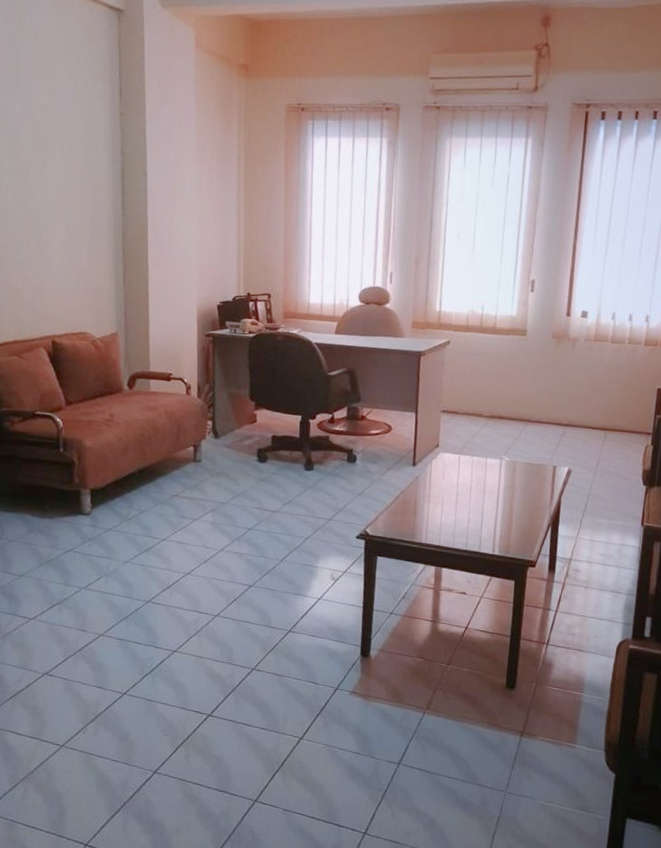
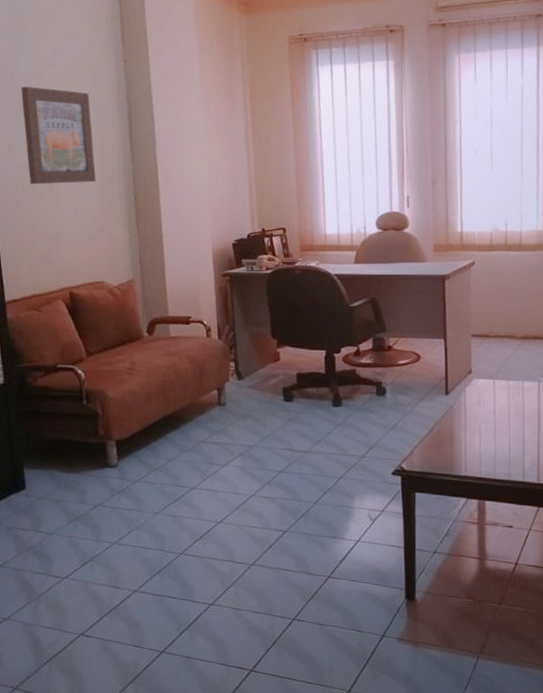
wall art: none [13,130,86,233] -> present [21,87,96,185]

